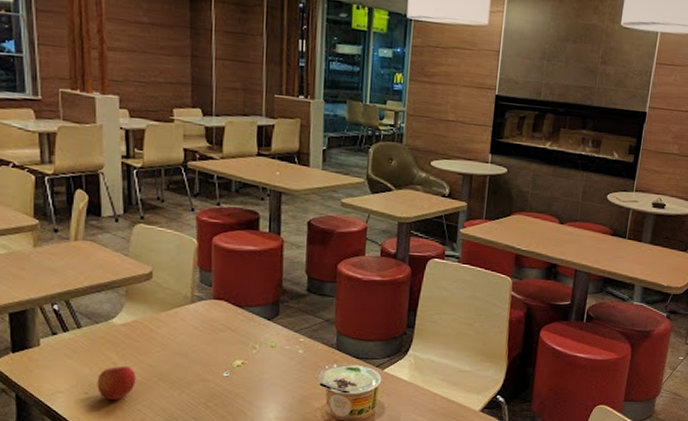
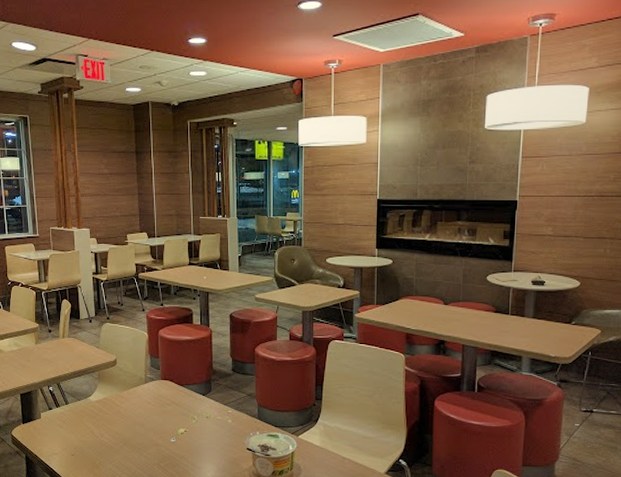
apple: present [97,365,136,400] -> none [80,433,107,460]

